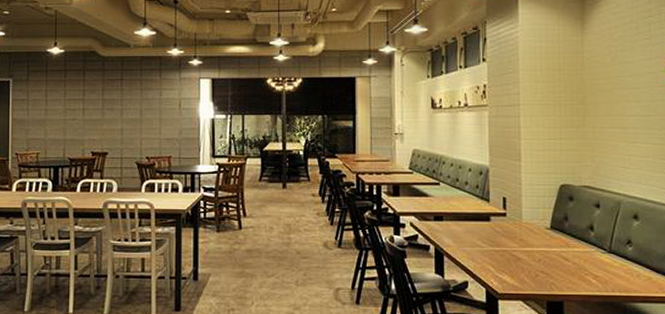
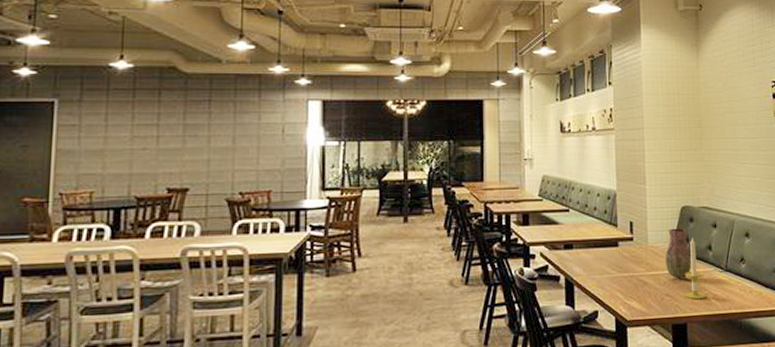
vase: none [541,206,570,257] -> present [666,228,691,279]
candle: none [561,215,586,279] -> present [684,236,706,300]

